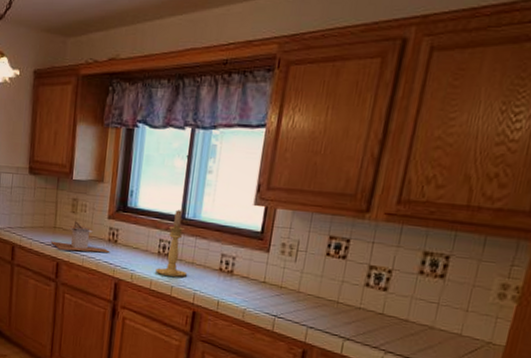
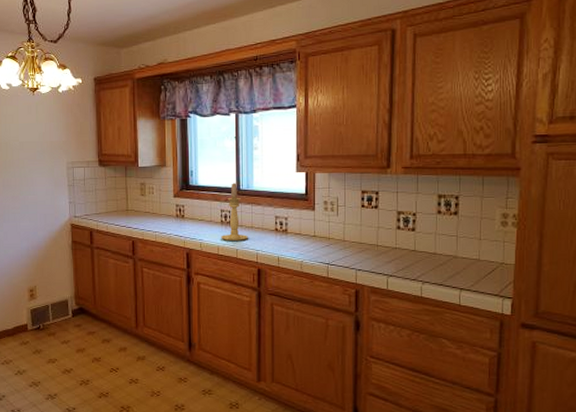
architectural model: present [50,221,110,253] -> none [125,203,179,229]

